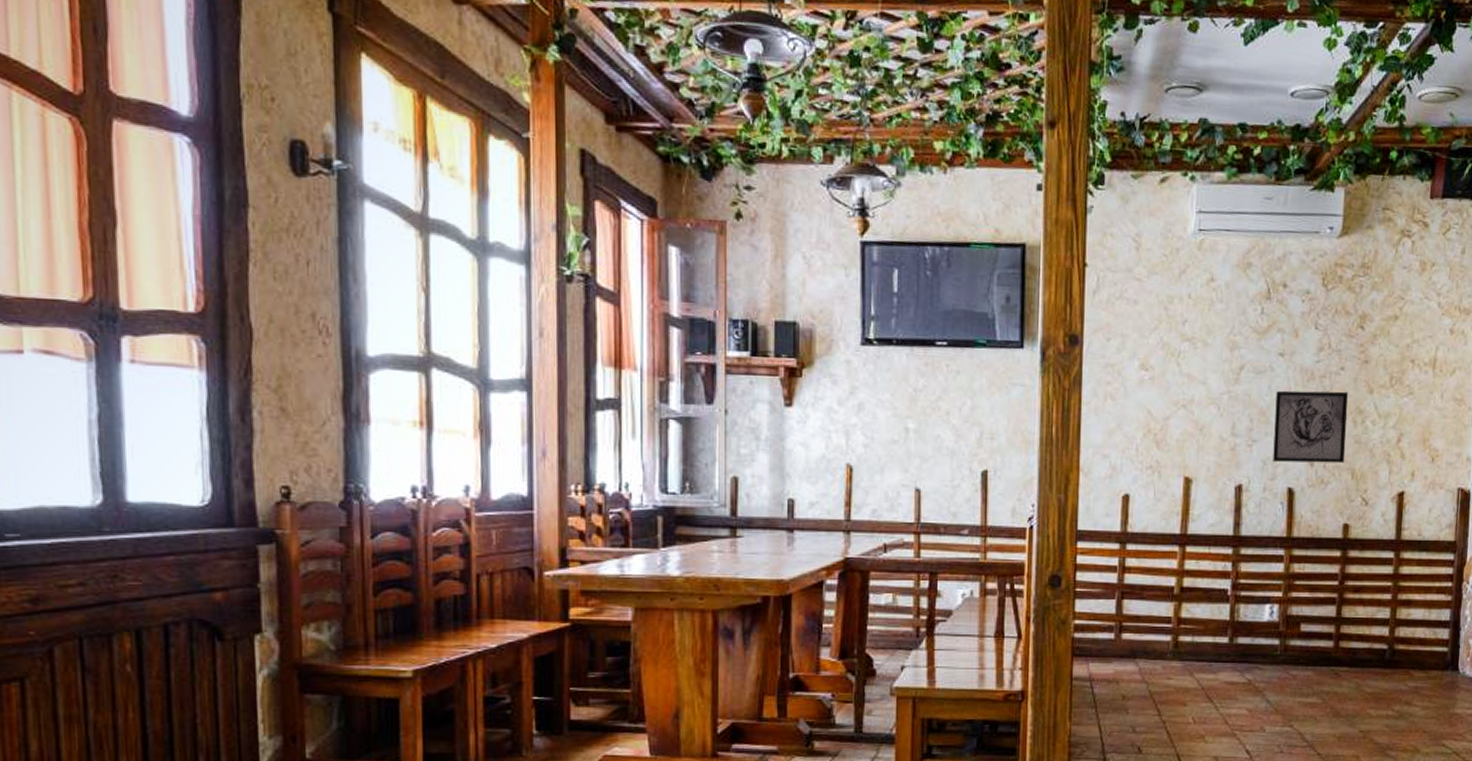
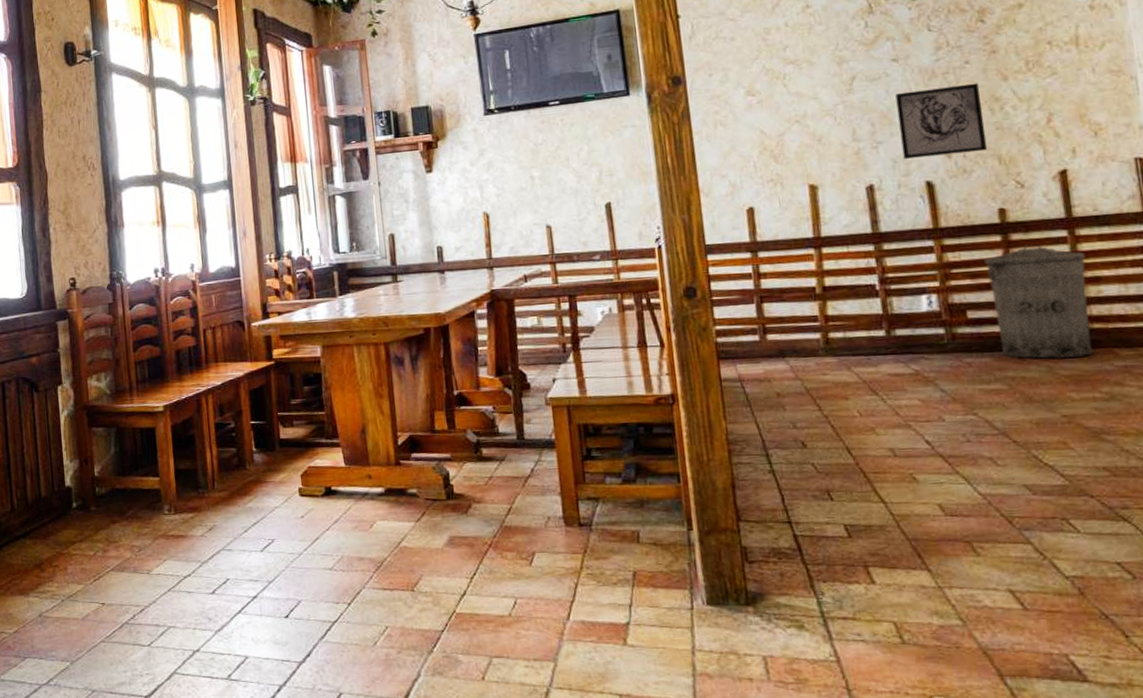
trash can: none [1323,563,1405,677] -> present [984,244,1093,359]

